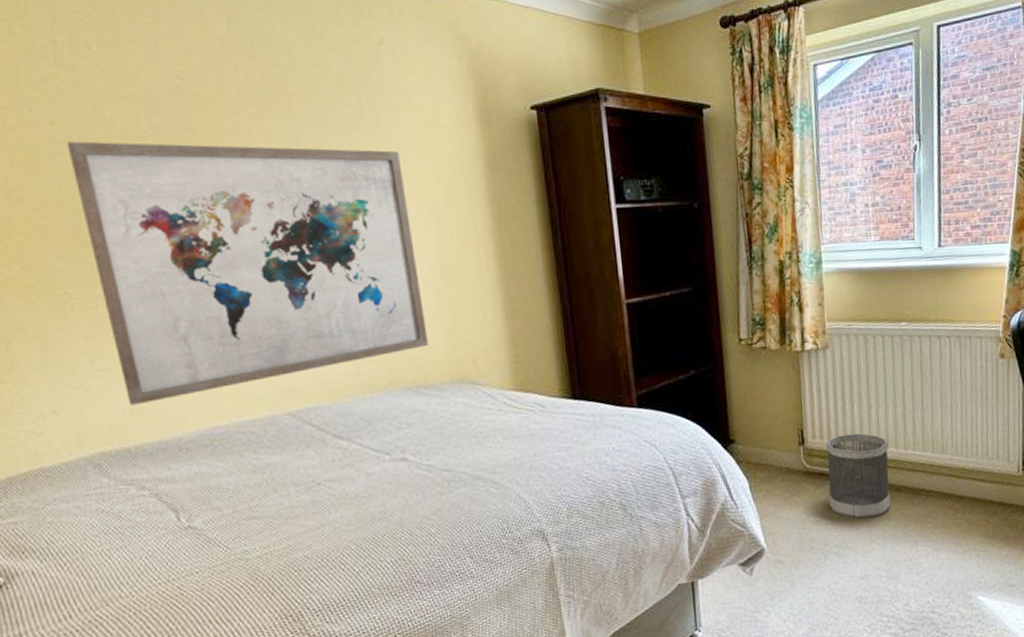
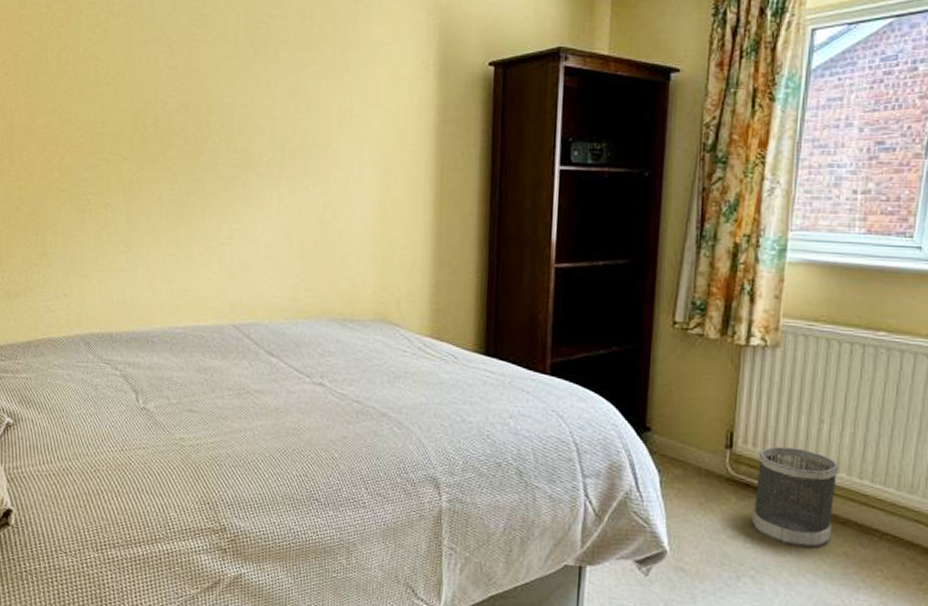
wall art: present [66,141,429,406] -> none [105,75,361,299]

